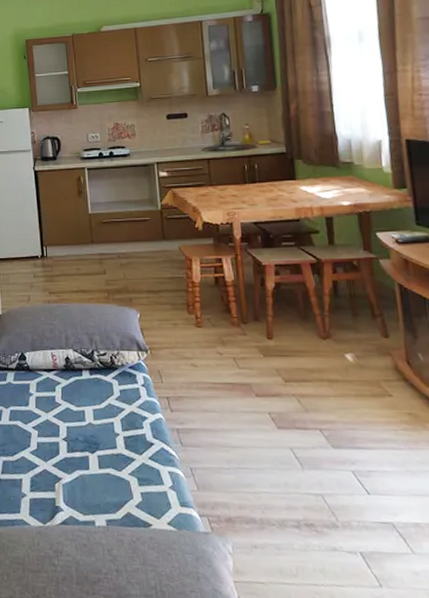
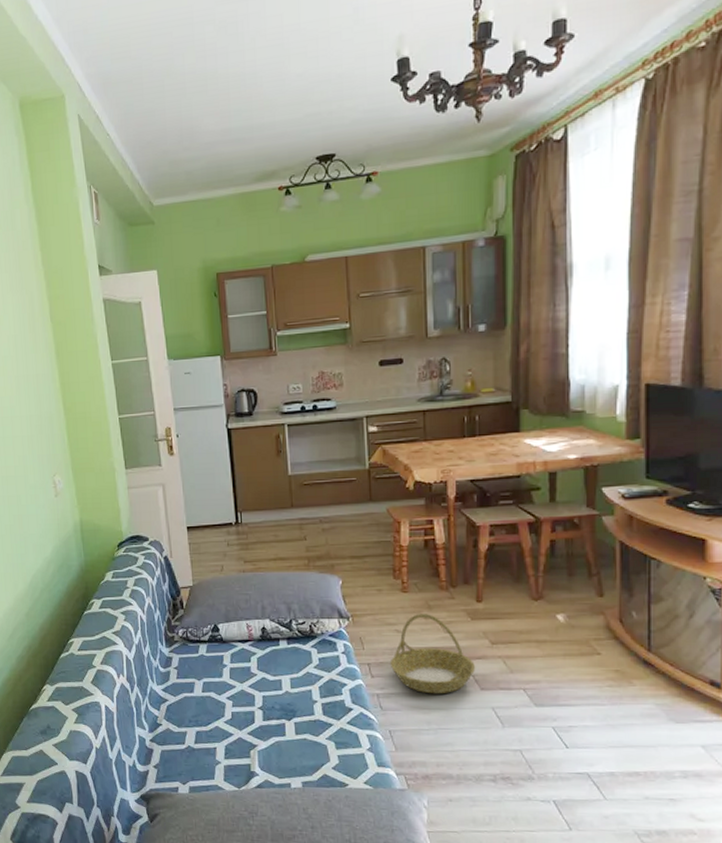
basket: none [188,349,272,432] -> present [389,614,476,694]

